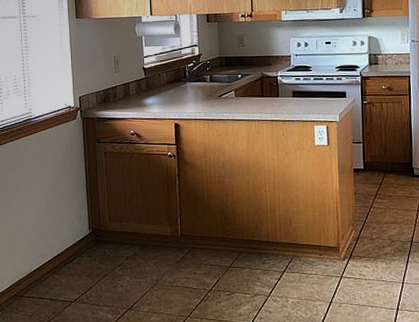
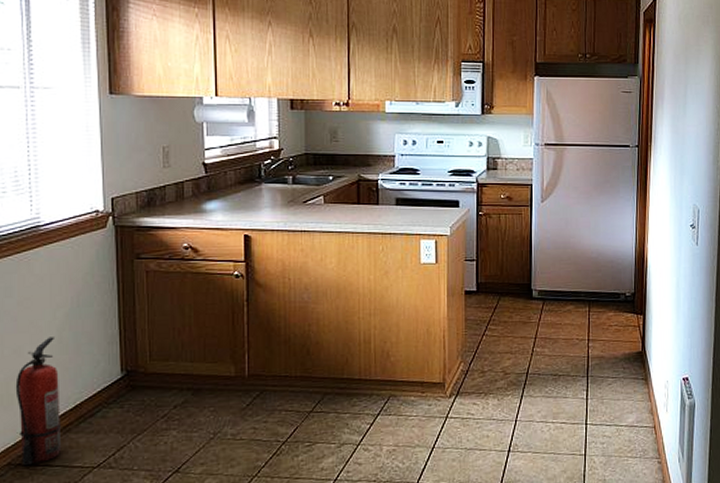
fire extinguisher: none [18,201,50,298] -> present [15,337,62,466]

